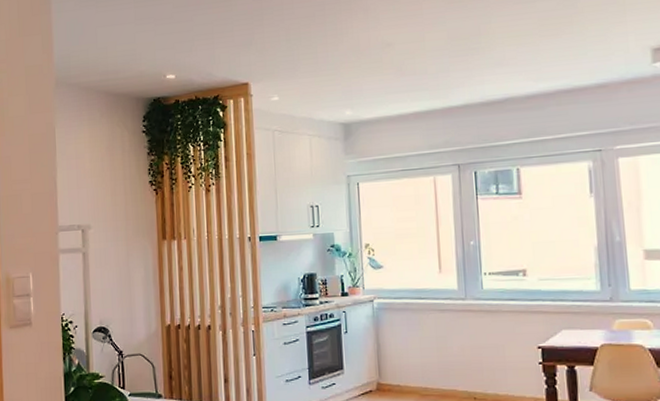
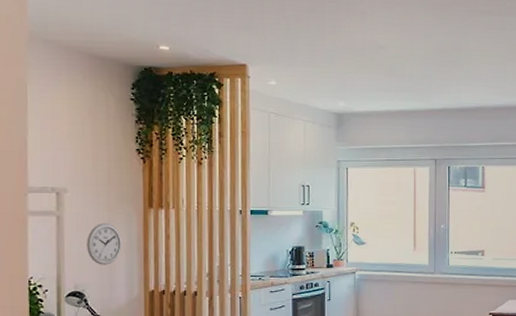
wall clock: none [109,258,140,300] -> present [87,223,123,265]

